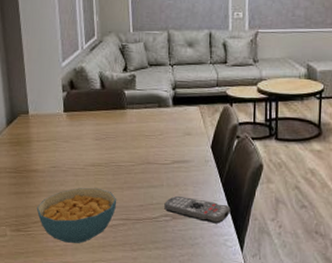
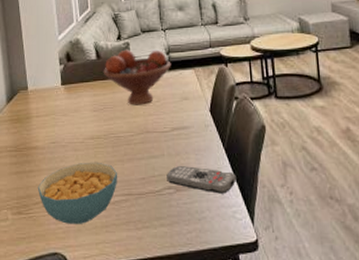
fruit bowl: none [107,81,177,137] -> present [103,49,172,106]

